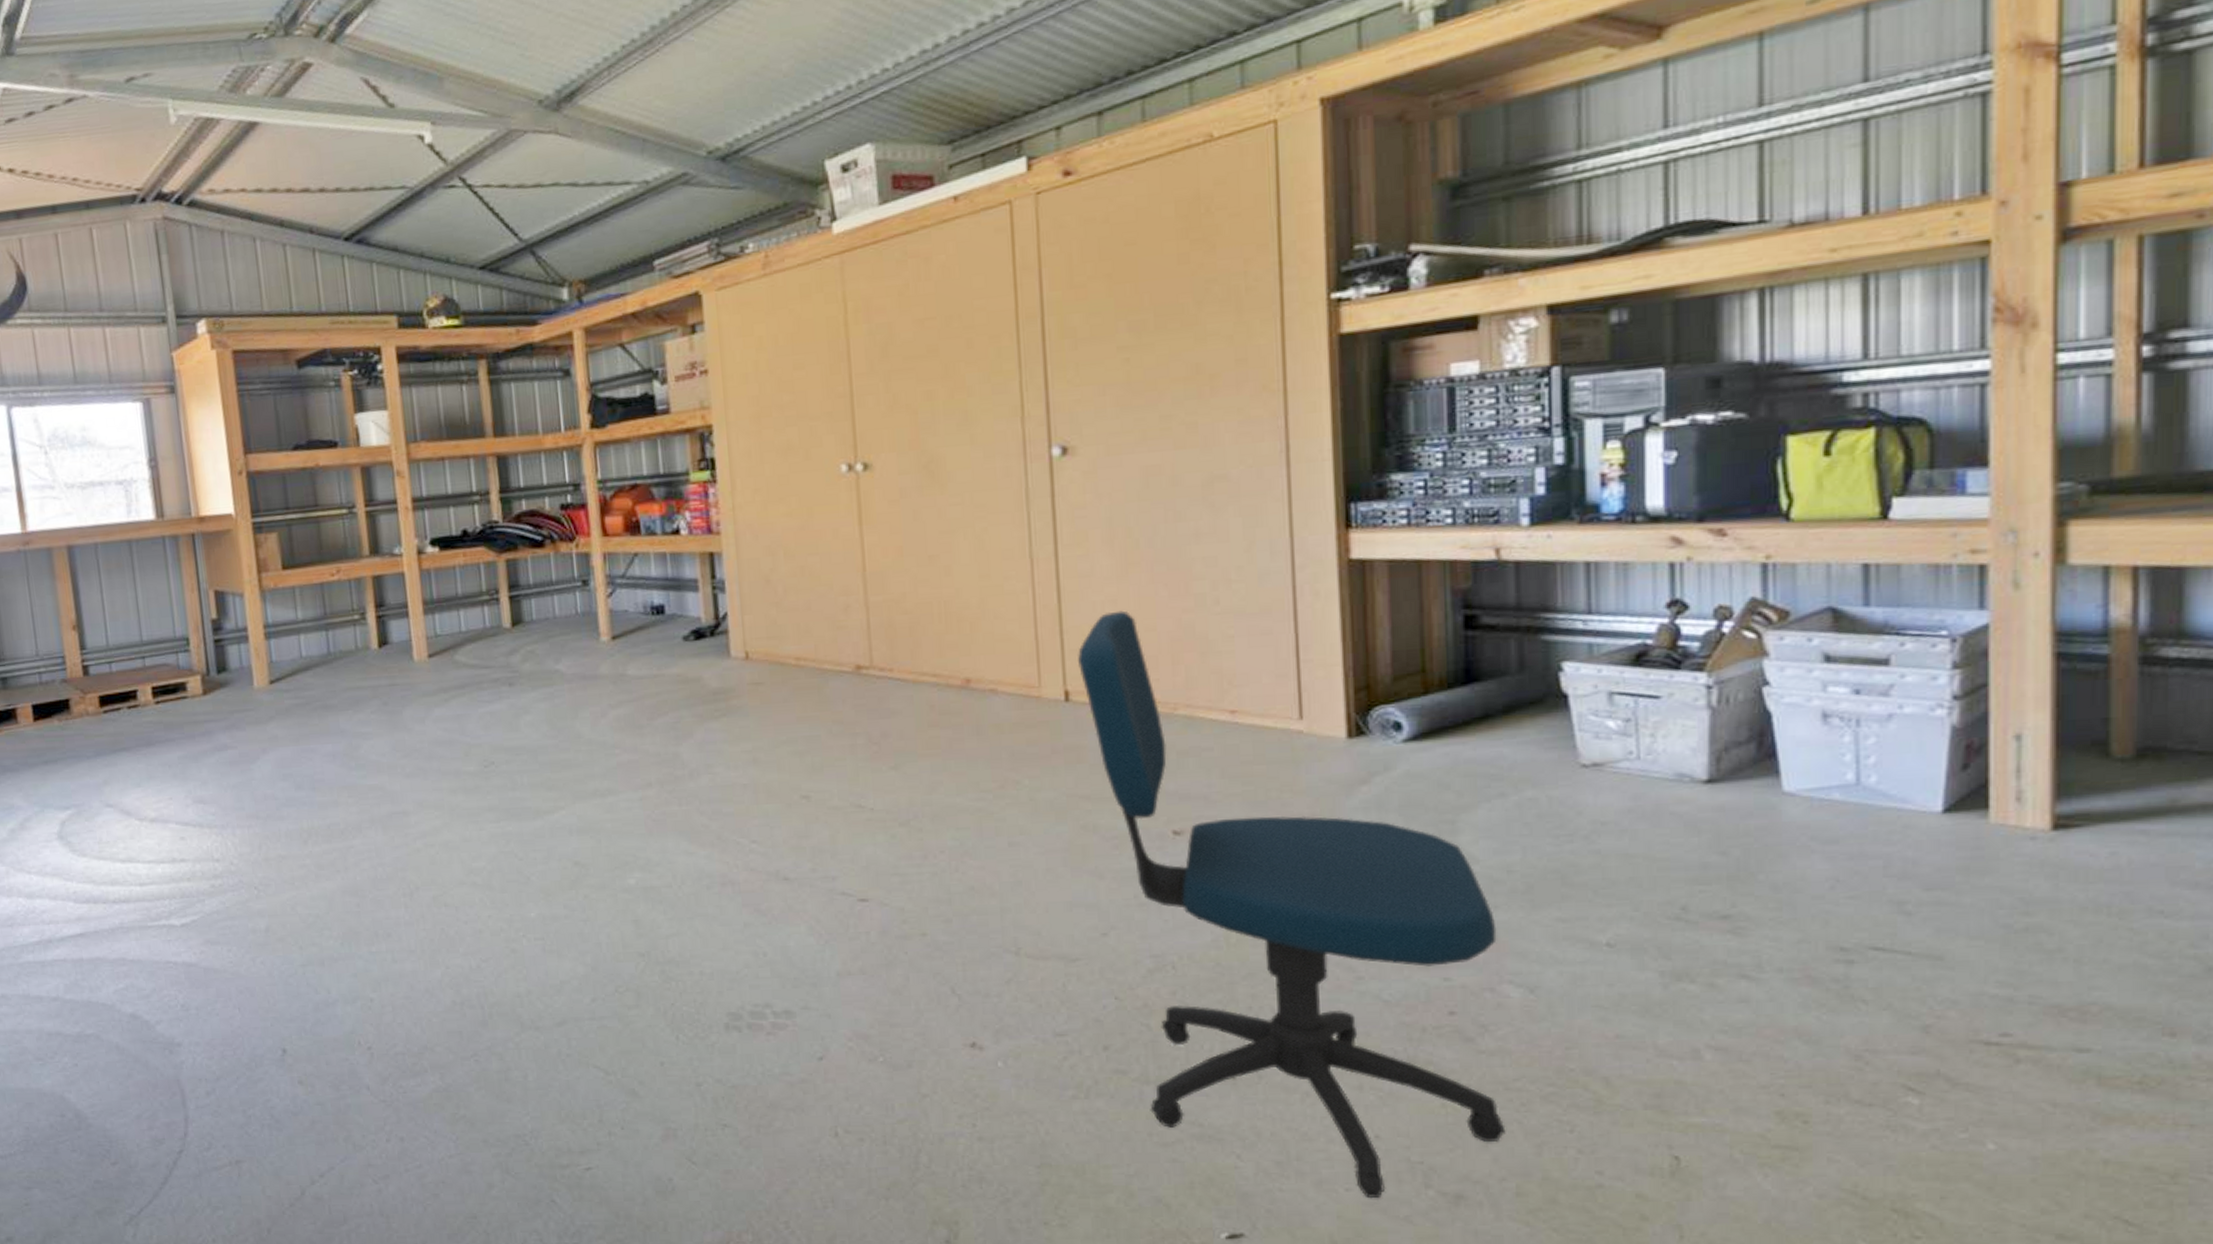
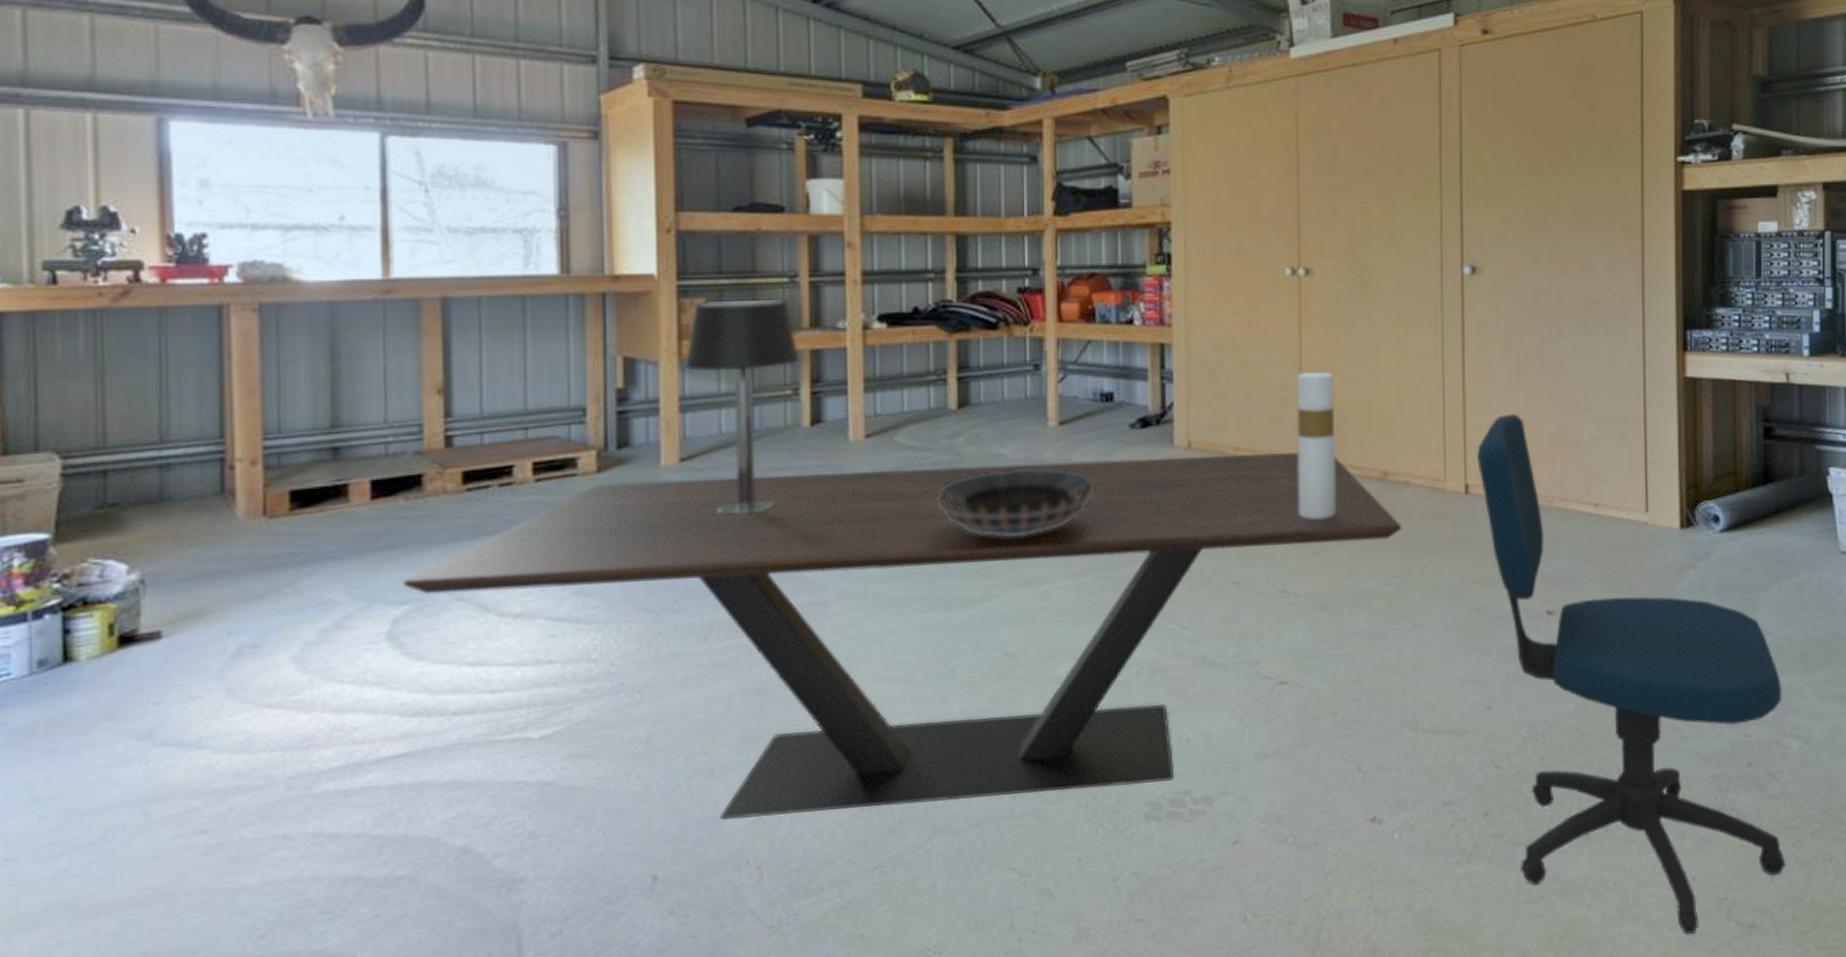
dining table: none [64,661,991,1004] -> present [402,452,1402,820]
table lamp: none [265,528,365,732] -> present [685,298,801,515]
decorative bowl: none [498,682,653,751] -> present [936,468,1096,537]
pump dispenser: none [860,574,912,731] -> present [1296,372,1335,519]

